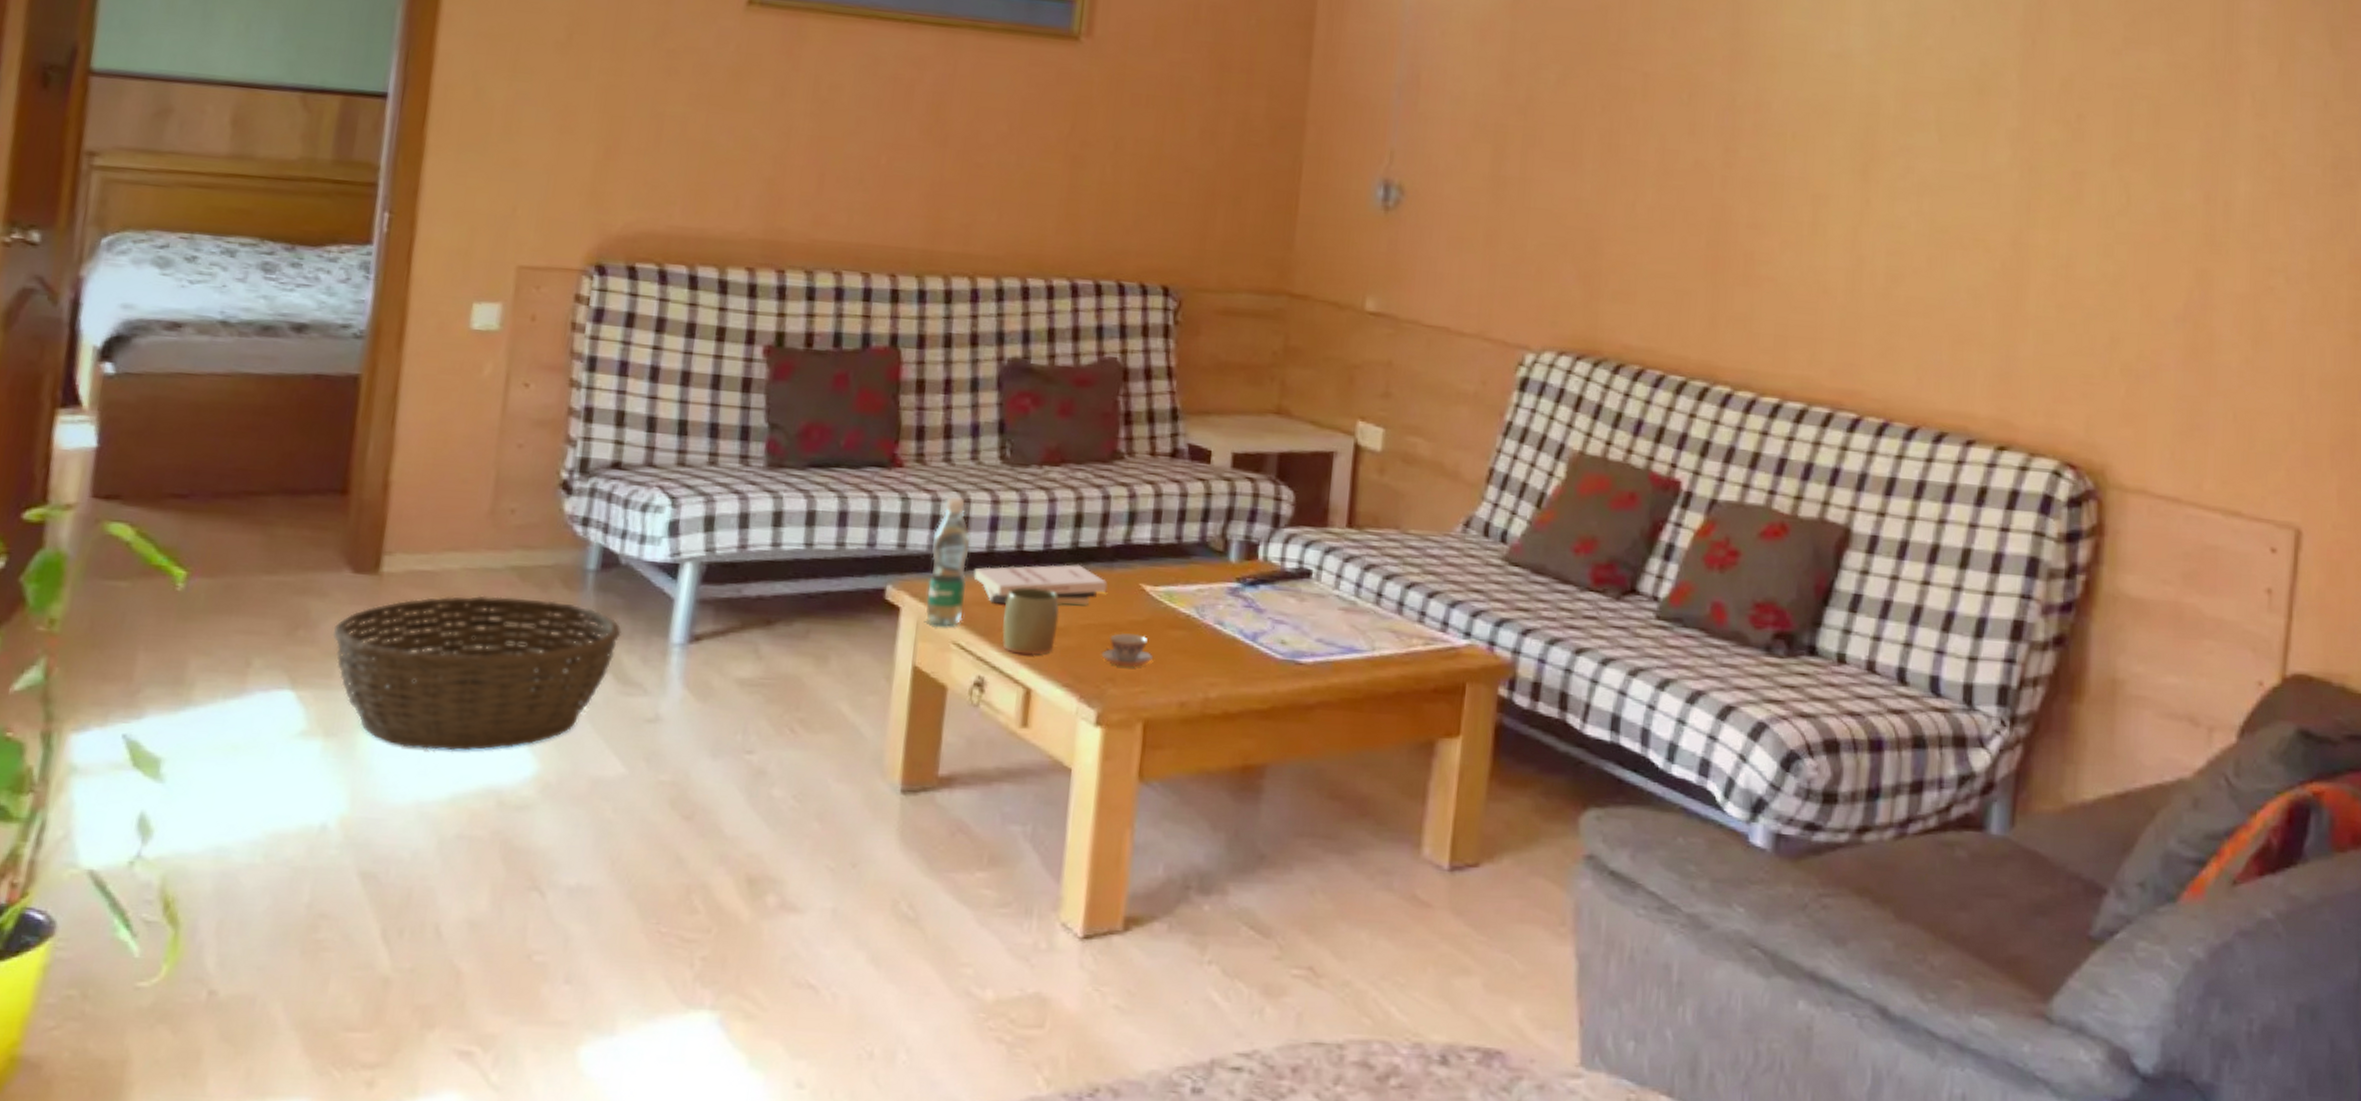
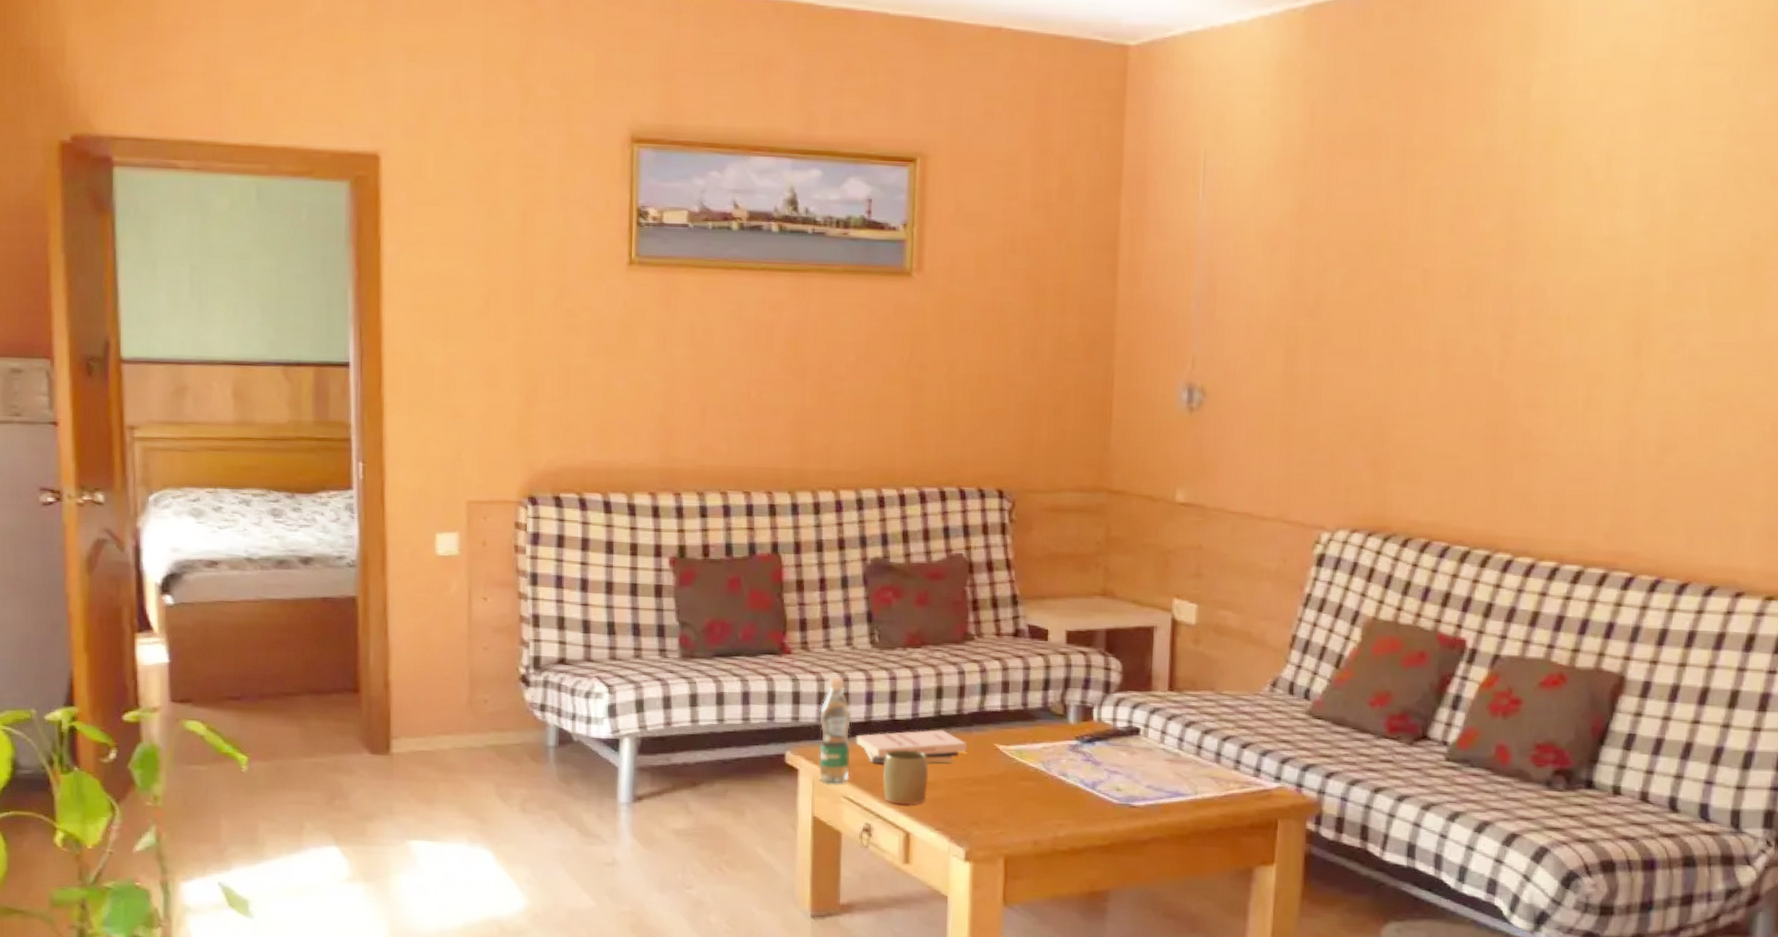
basket: present [332,595,622,751] -> none [361,769,580,891]
teacup: present [1101,633,1154,667] -> none [966,785,1010,813]

